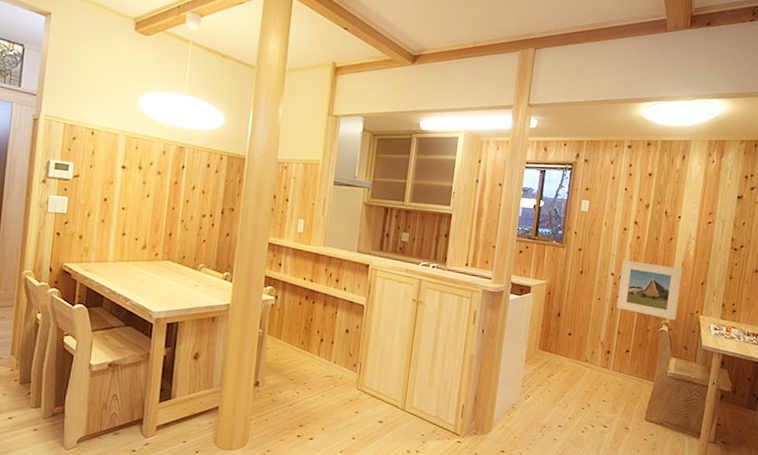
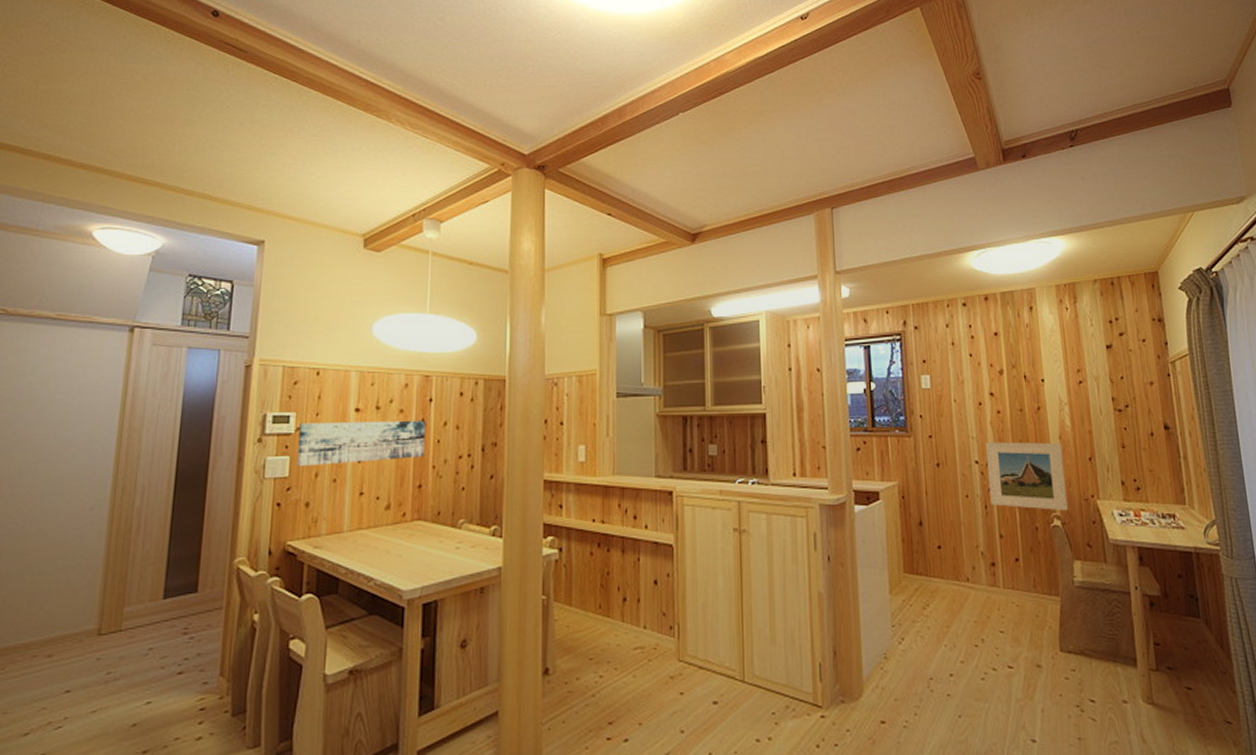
wall art: none [72,172,178,212] -> present [296,420,426,467]

